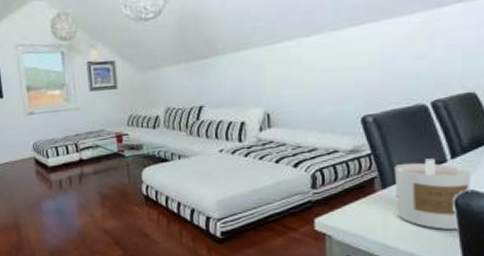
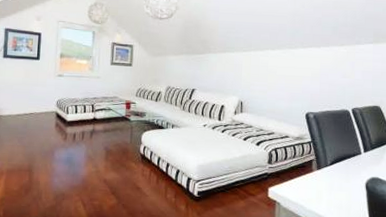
candle: present [394,158,471,230] -> none [326,150,377,206]

